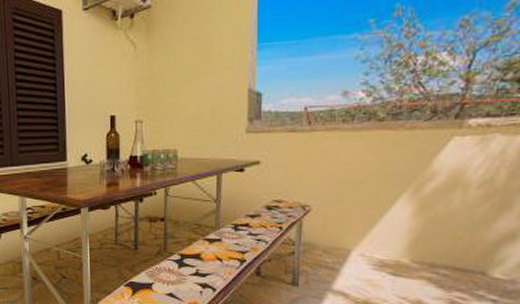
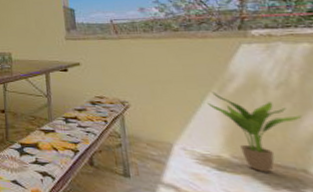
potted plant: none [398,192,498,277] -> present [207,91,303,173]

